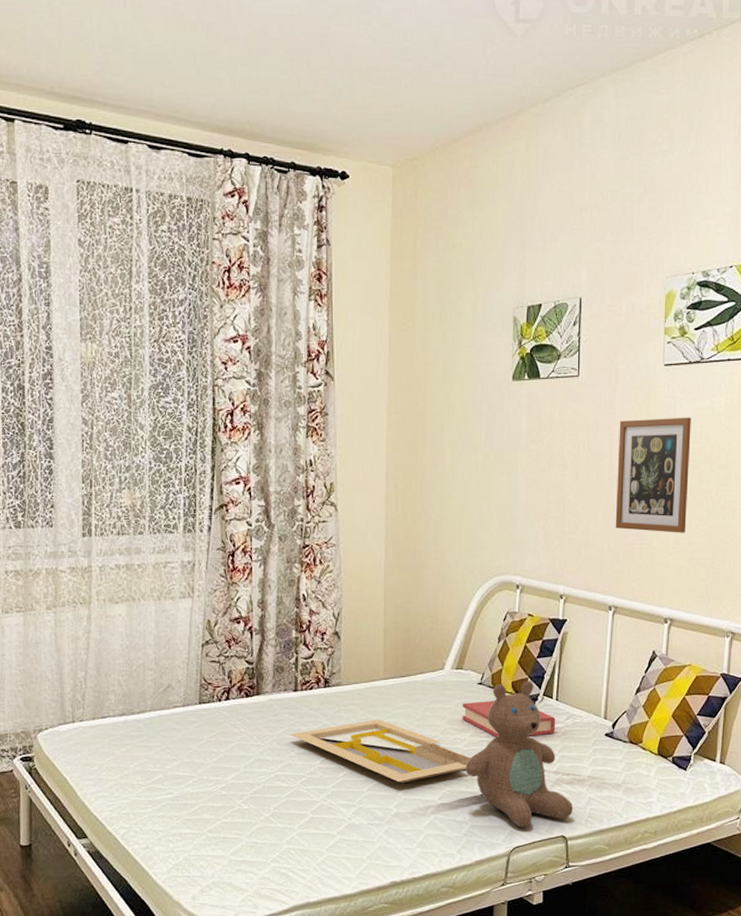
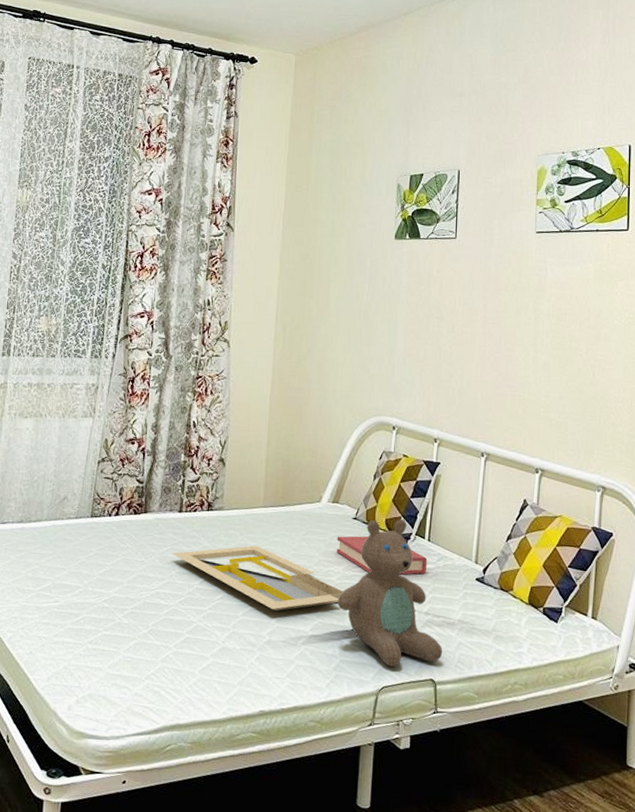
picture frame: present [615,417,691,533] -> none [488,280,562,388]

